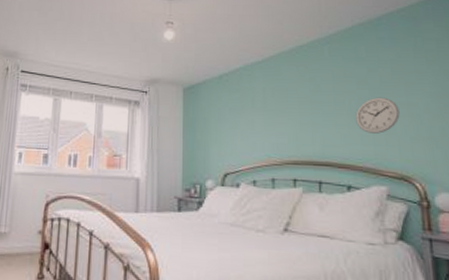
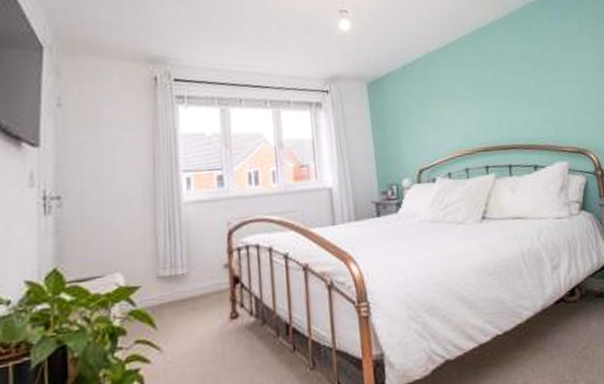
wall clock: present [355,97,400,134] -> none [534,75,573,112]

